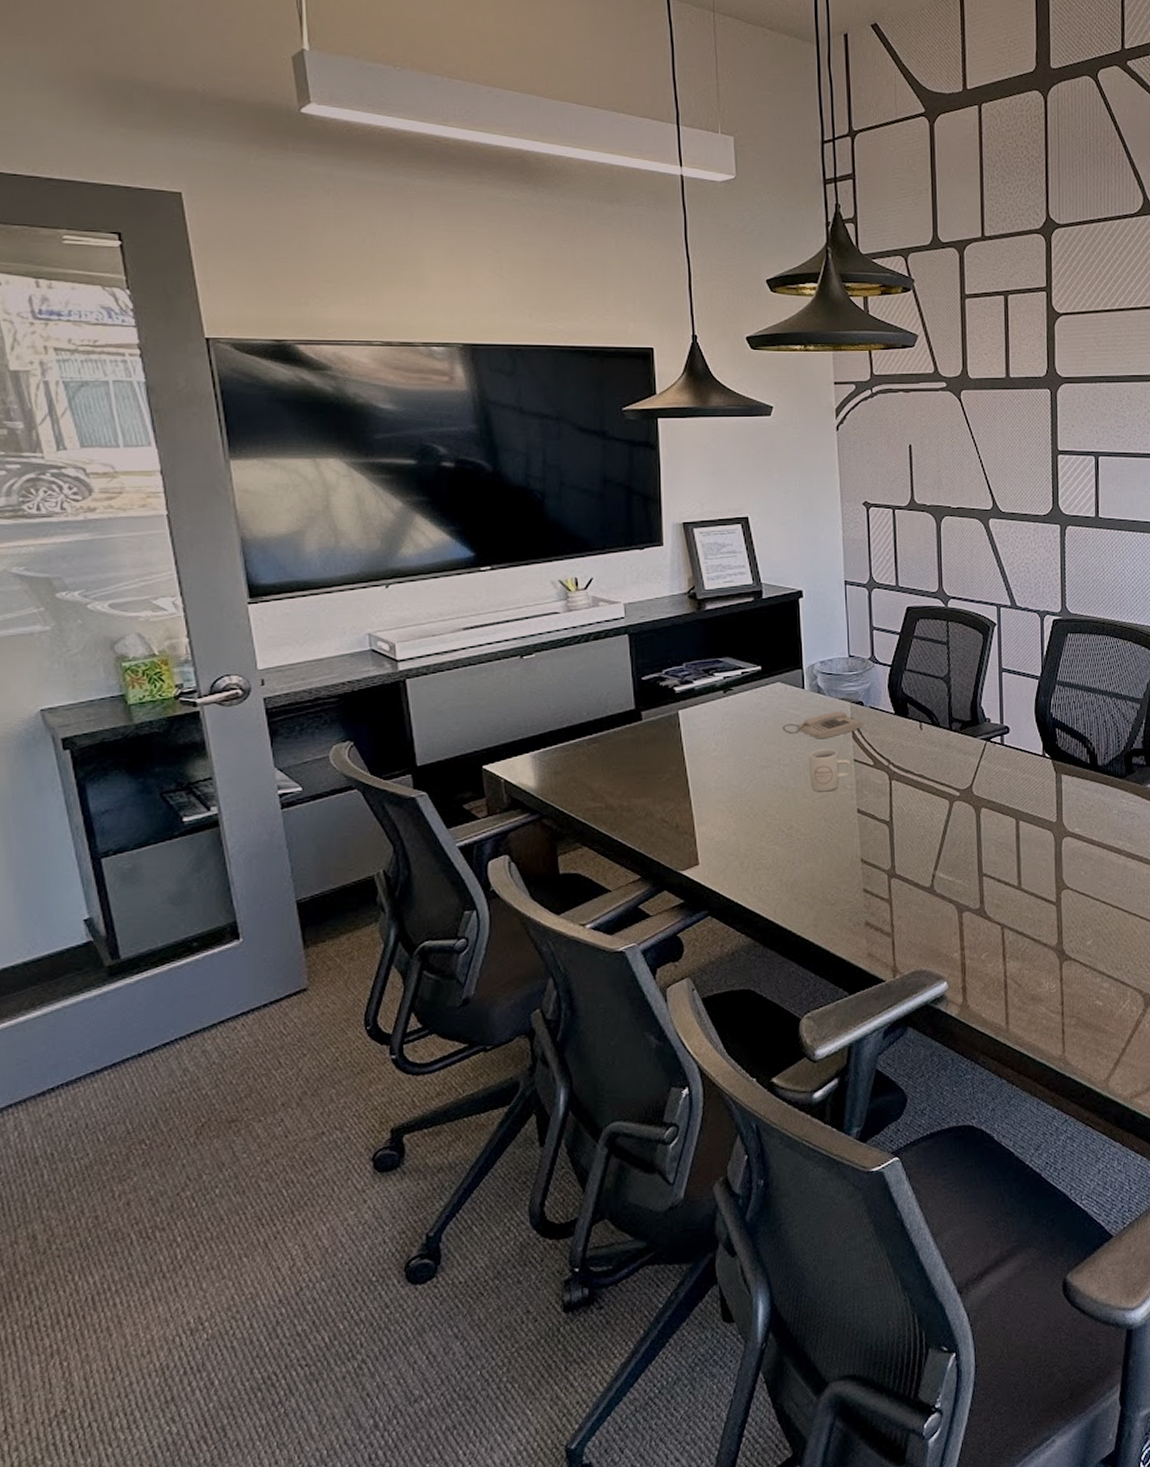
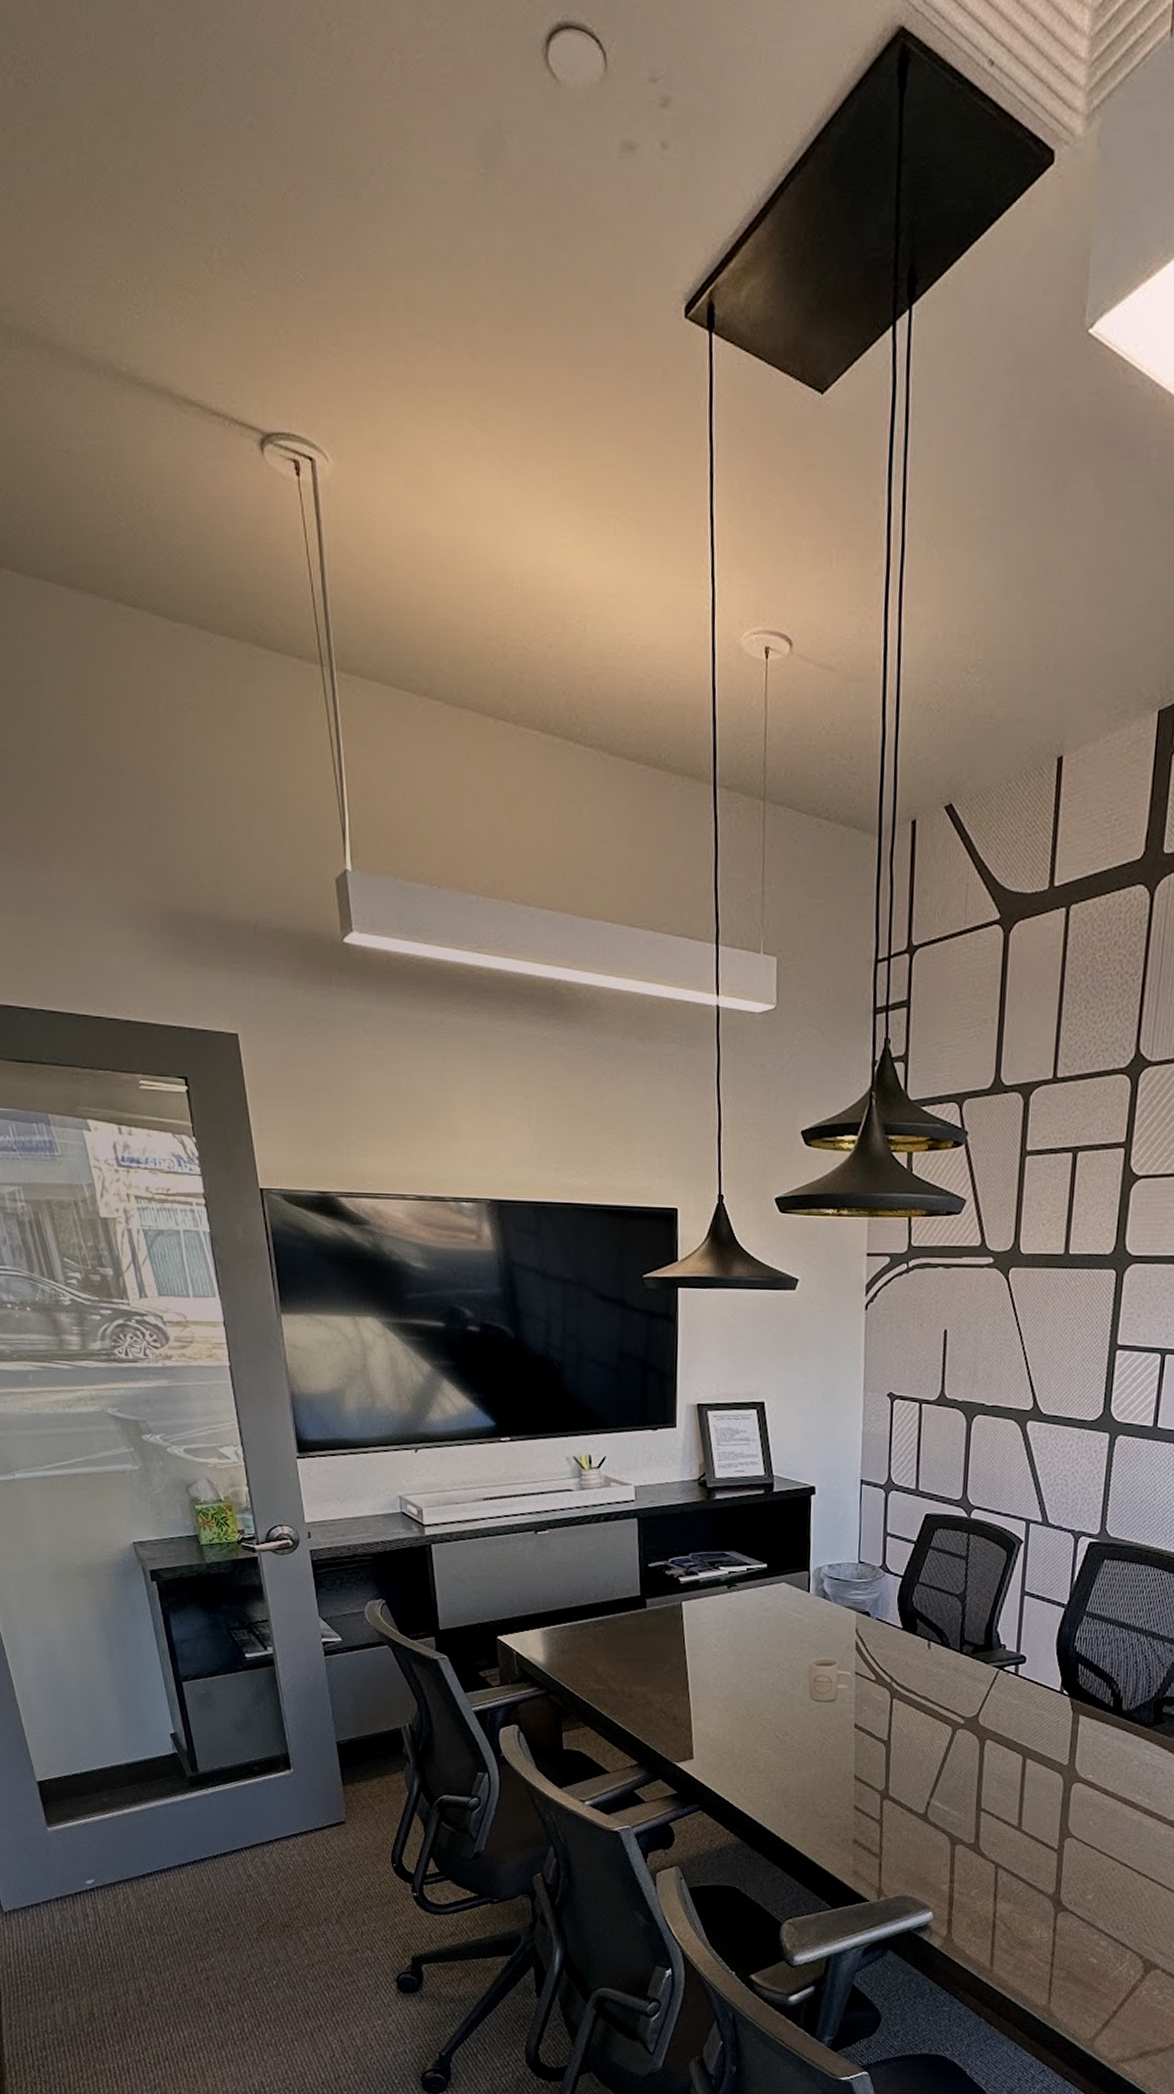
telephone: present [783,711,864,738] -> none [785,1620,869,1647]

